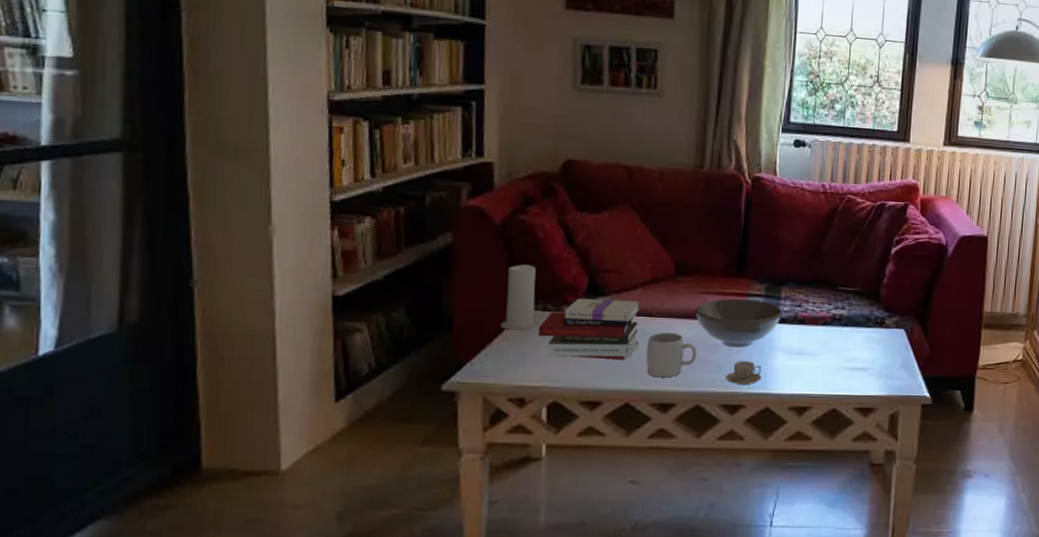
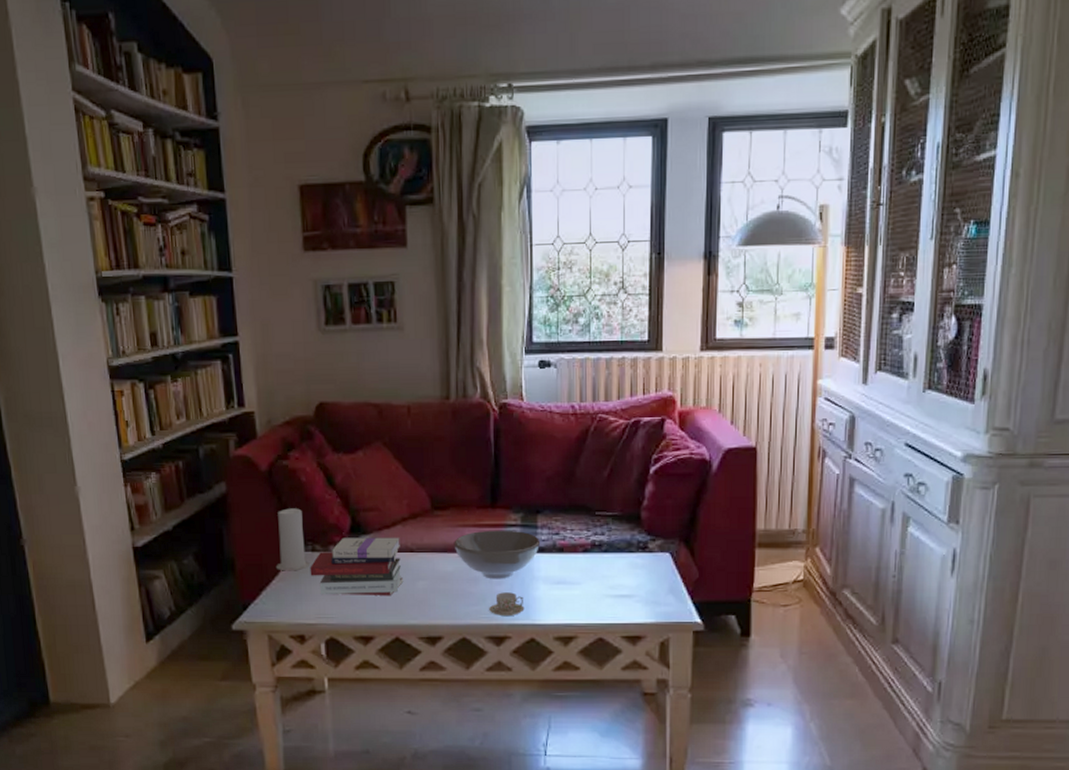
mug: present [646,332,697,378] -> none [410,567,459,612]

